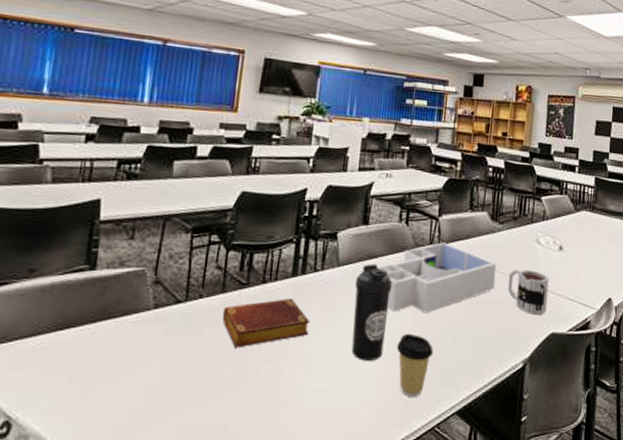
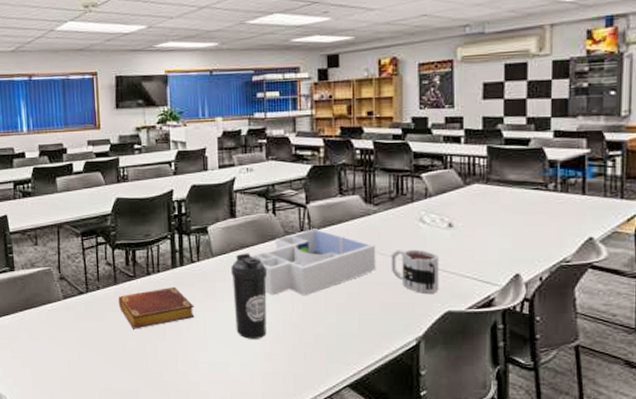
coffee cup: present [397,333,433,397] -> none [280,314,317,371]

